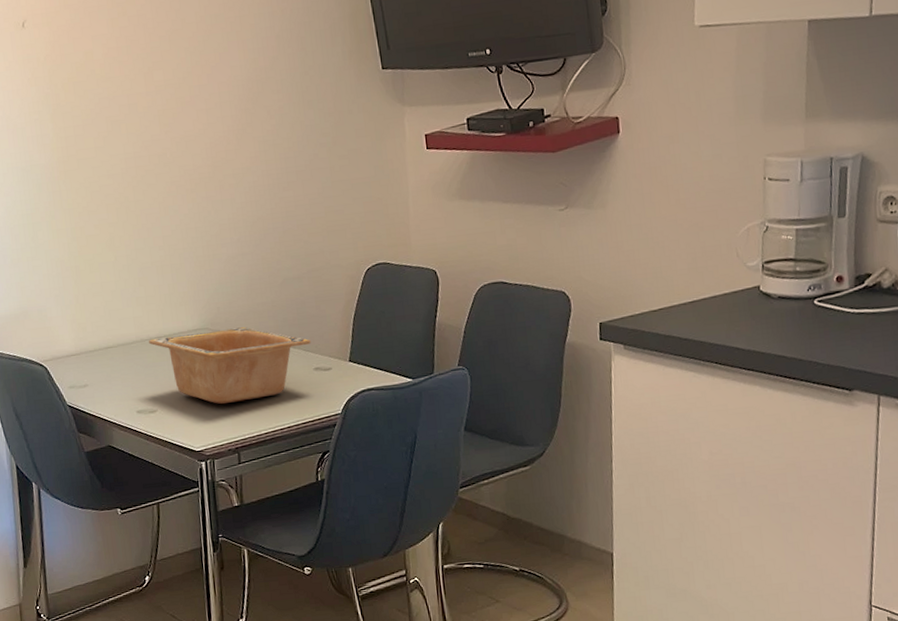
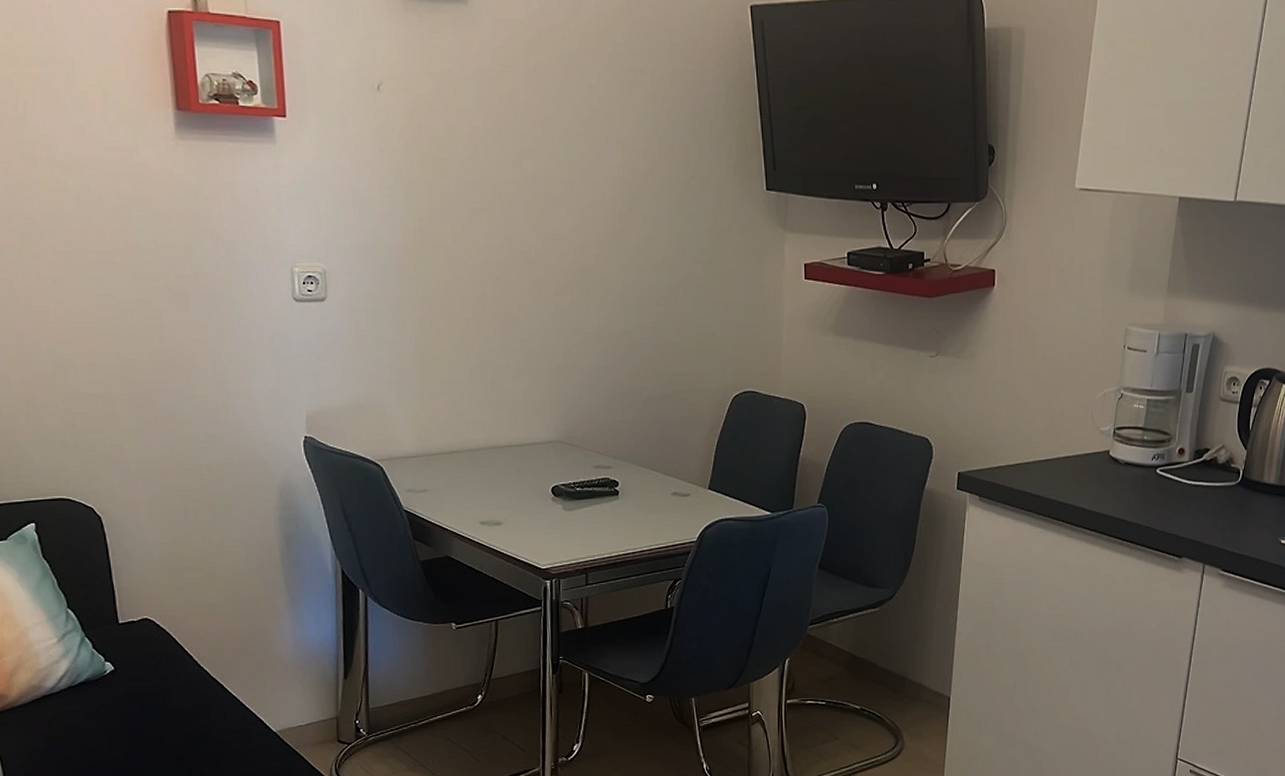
serving bowl: present [149,327,311,404] -> none [498,444,671,521]

